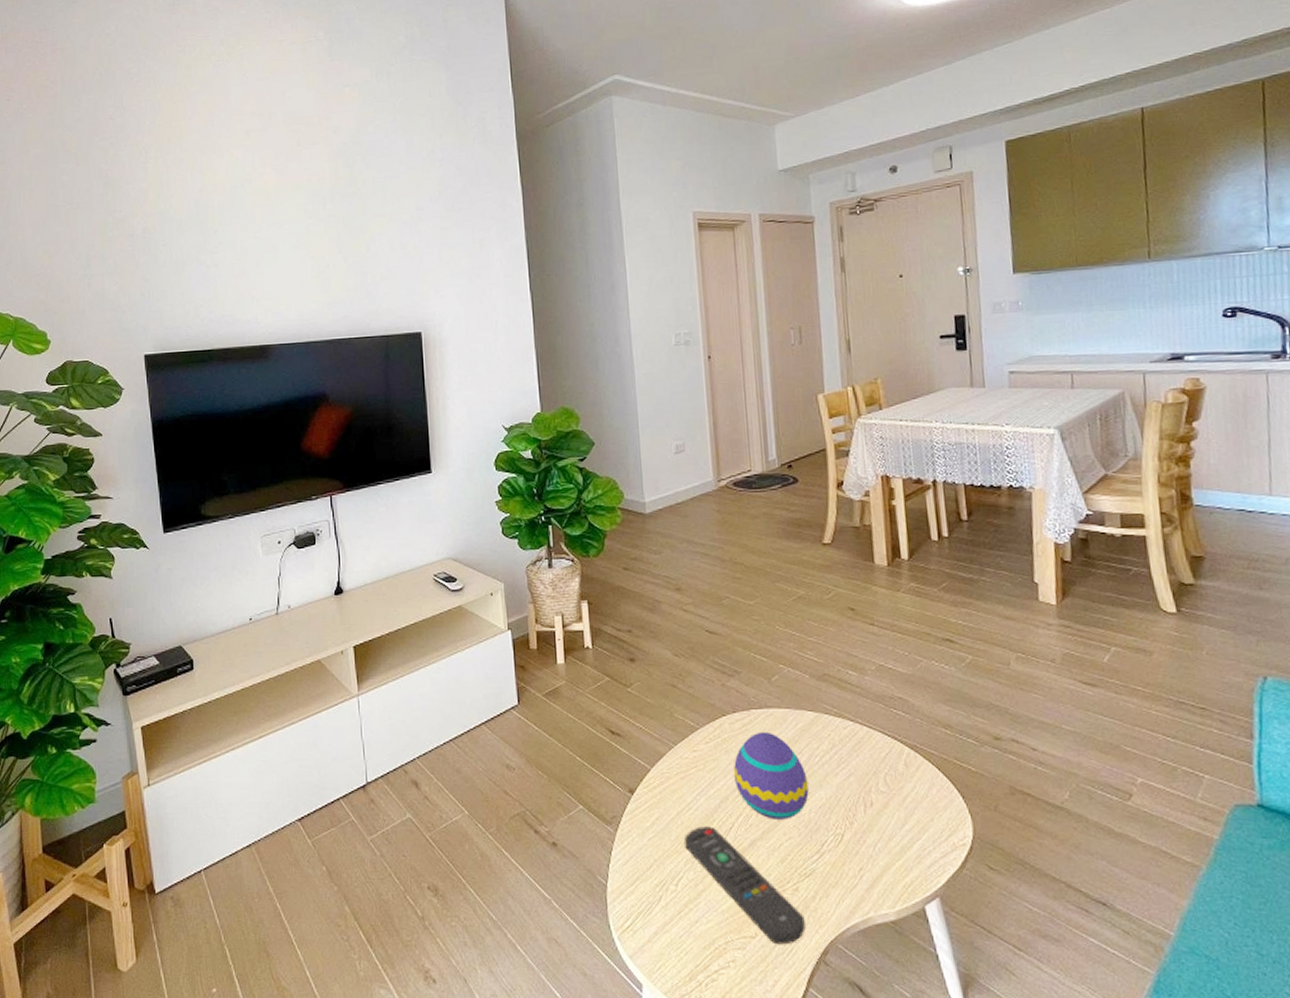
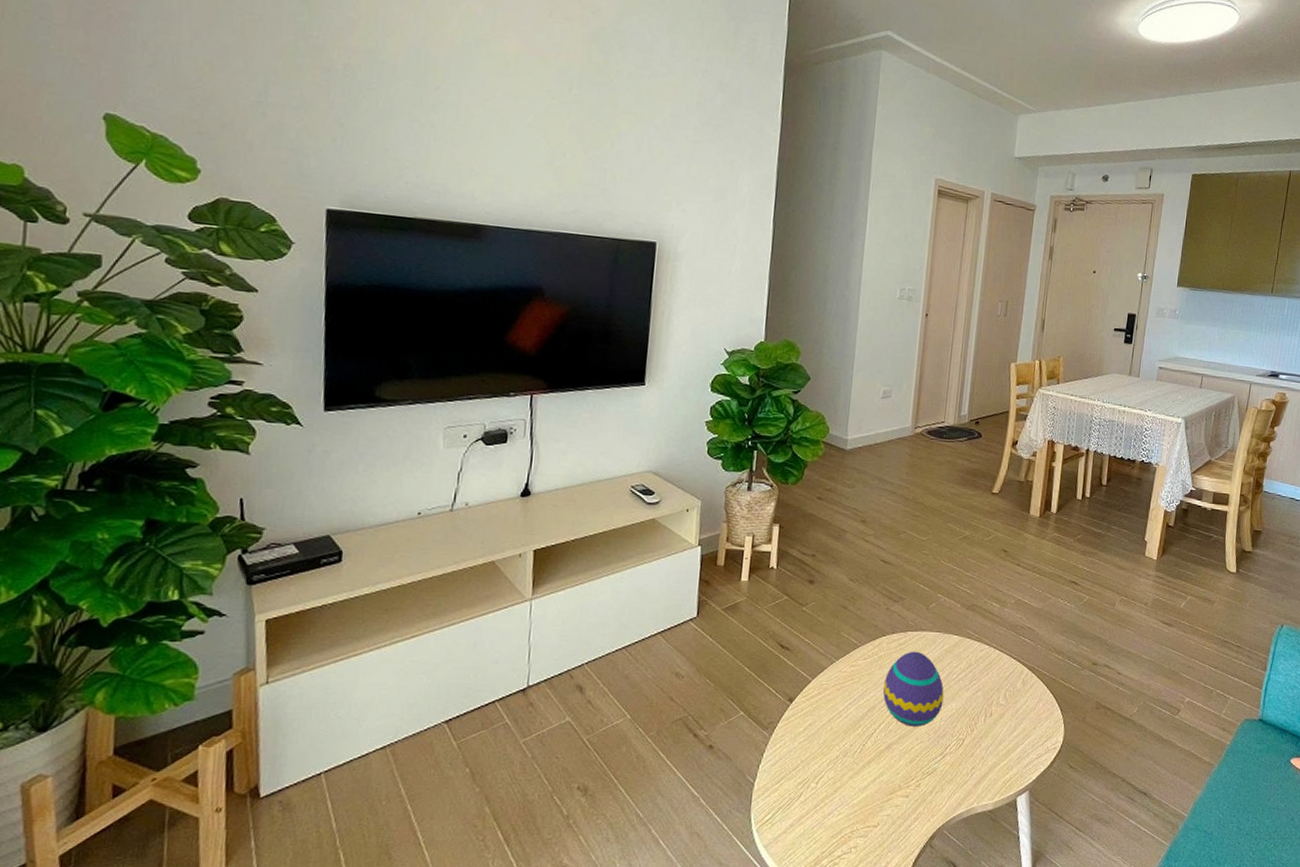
remote control: present [684,826,806,945] -> none [830,732,921,832]

